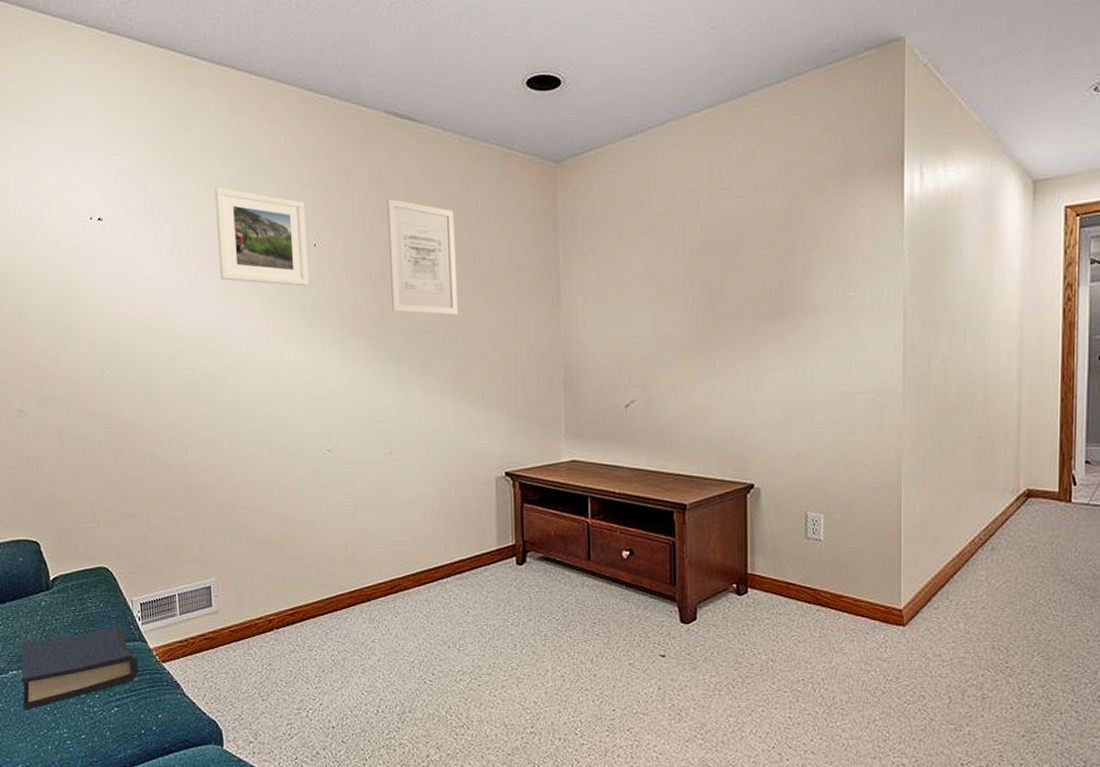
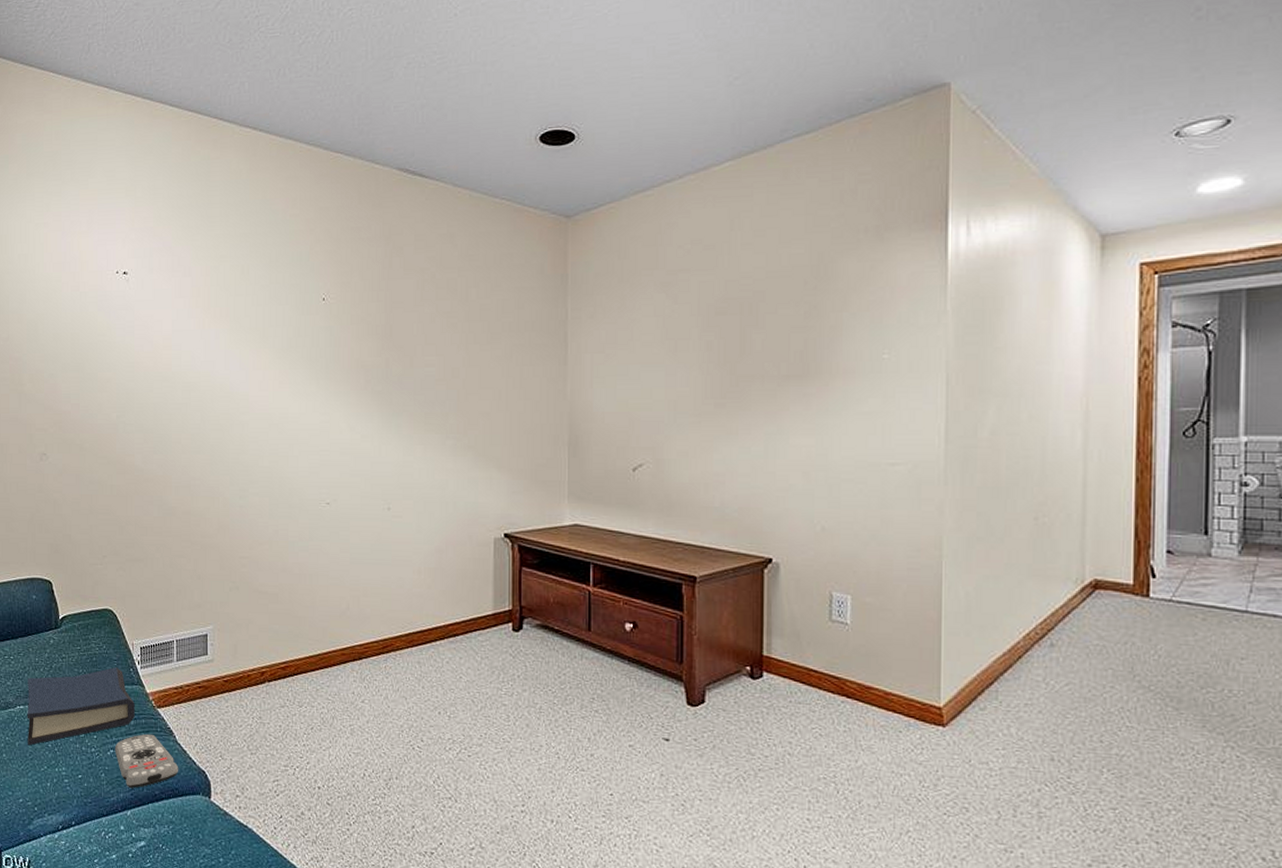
remote control: none [118,688,189,743] -> present [114,733,179,788]
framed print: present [214,188,310,287] -> none [231,243,317,340]
wall art: present [387,198,459,316] -> none [395,253,463,371]

